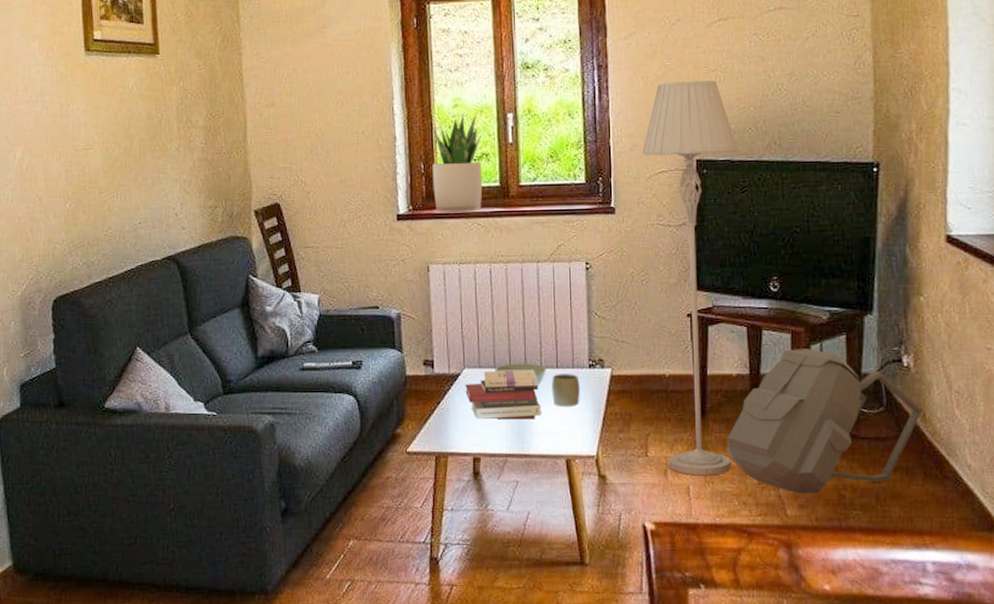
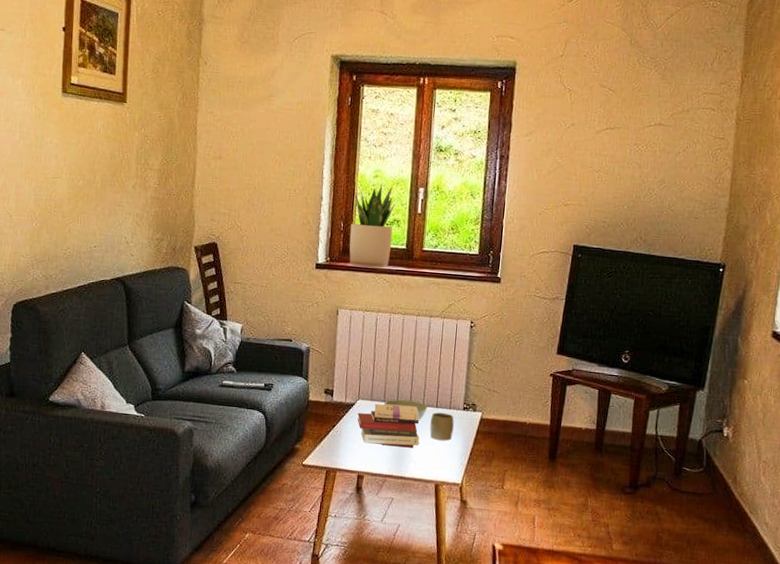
floor lamp: present [641,80,737,476] -> none [520,176,609,510]
backpack: present [727,349,923,494] -> none [570,412,735,534]

